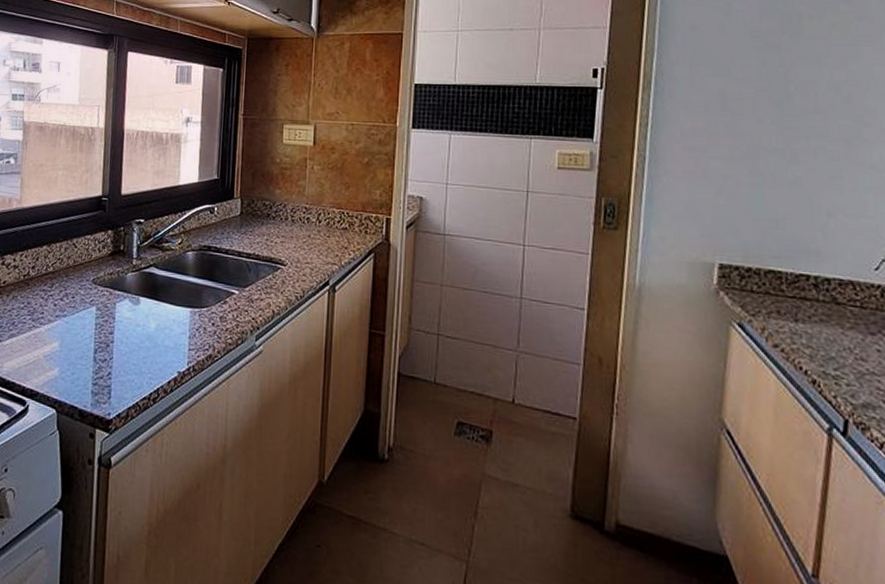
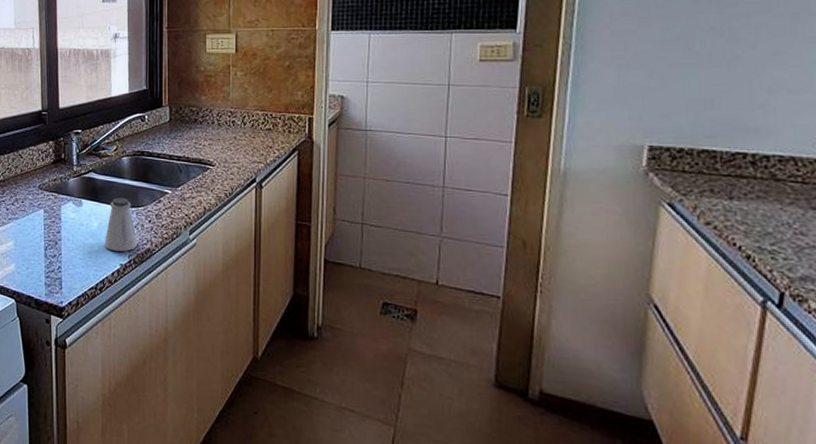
saltshaker: none [162,296,198,358] -> present [105,198,137,252]

